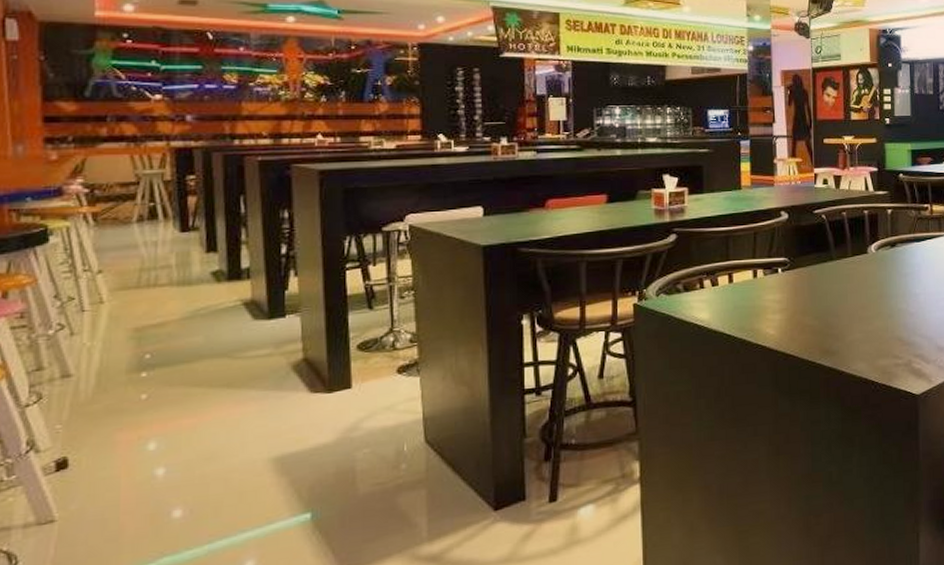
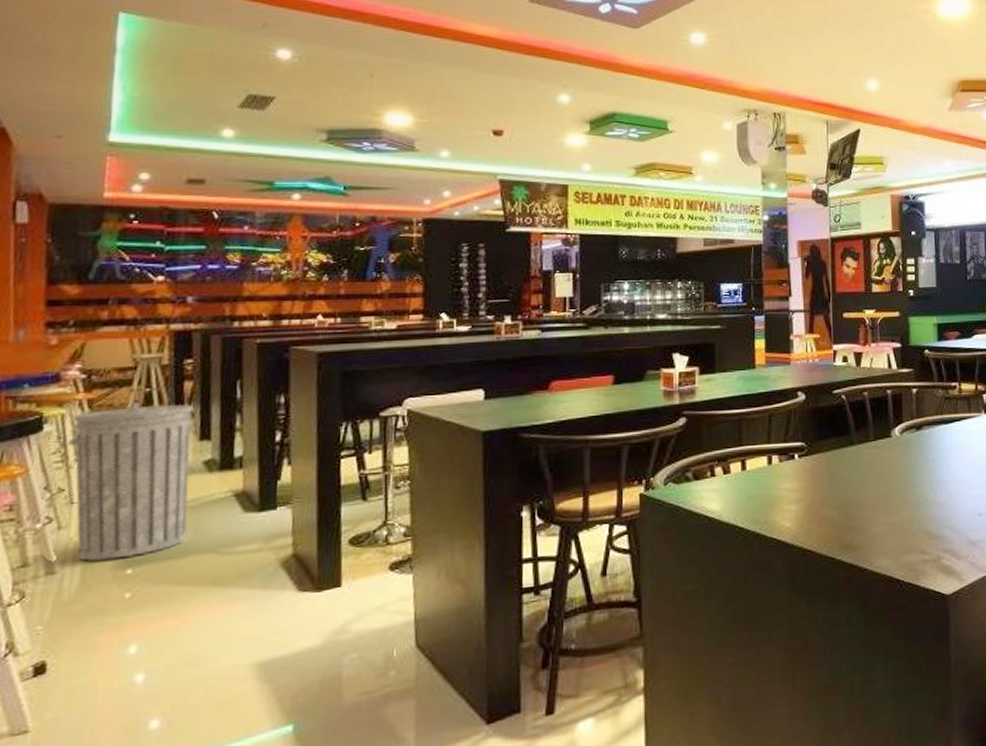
trash can: none [75,216,201,365] -> present [68,402,195,561]

